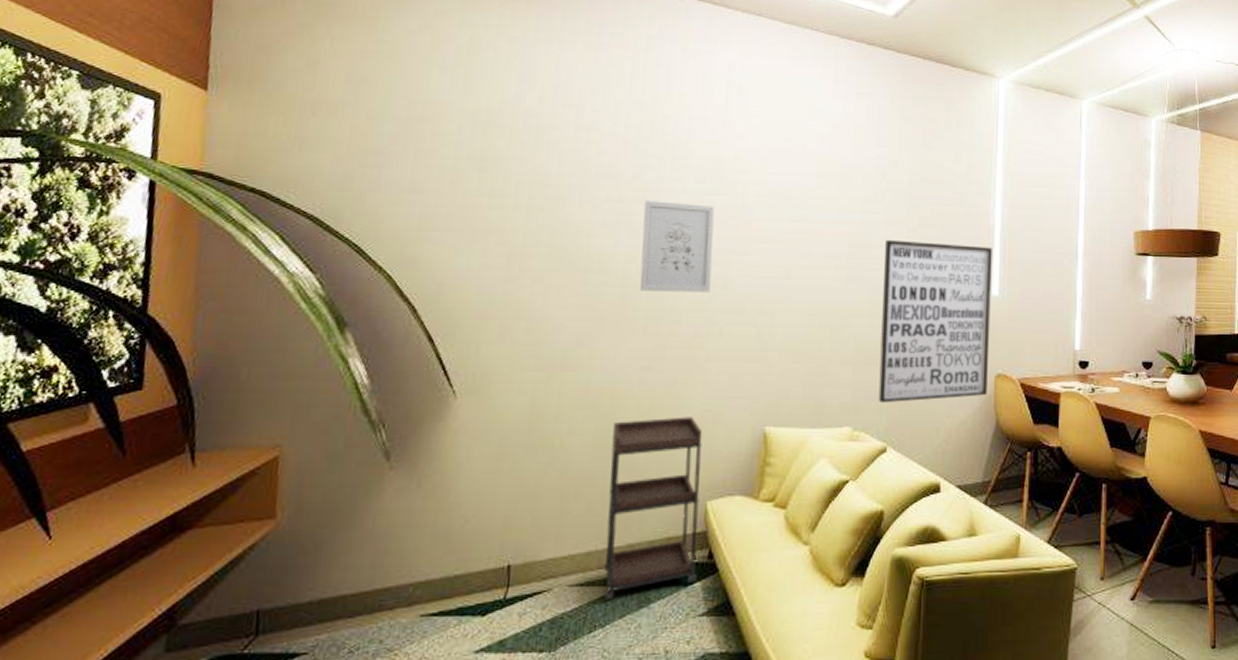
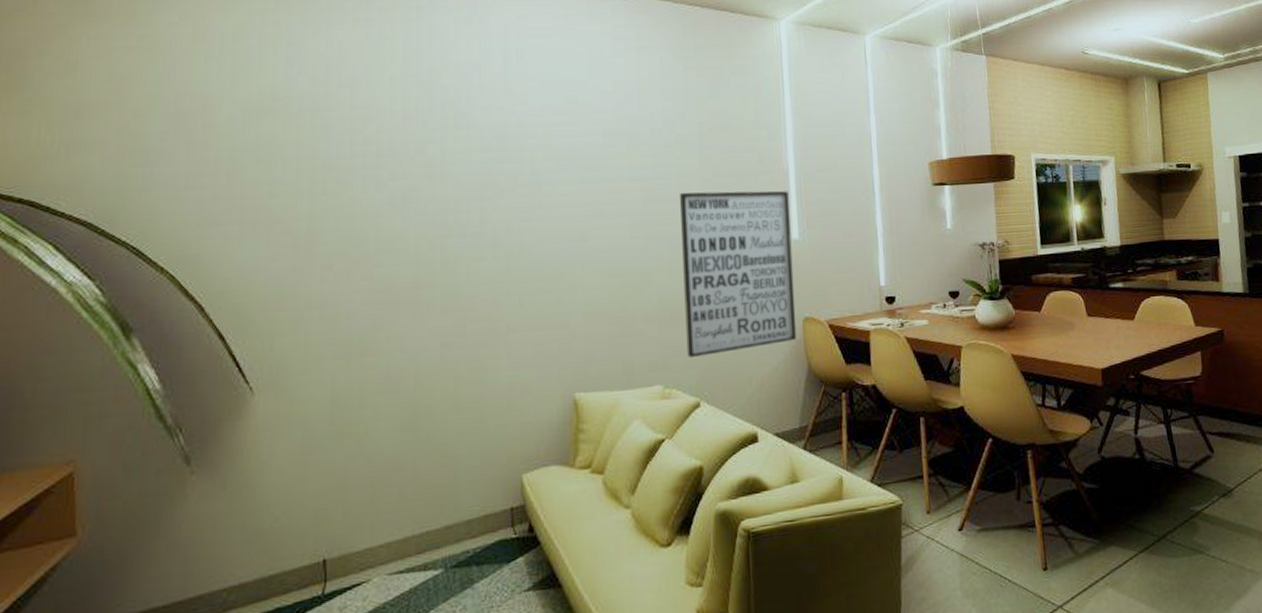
shelving unit: present [603,417,703,601] -> none [418,390,518,586]
wall art: present [640,200,715,293] -> none [431,174,505,267]

